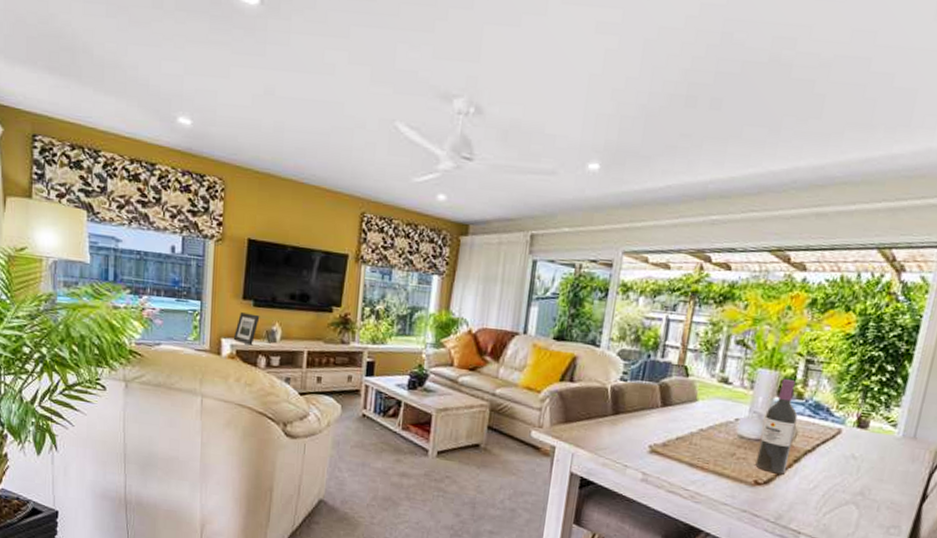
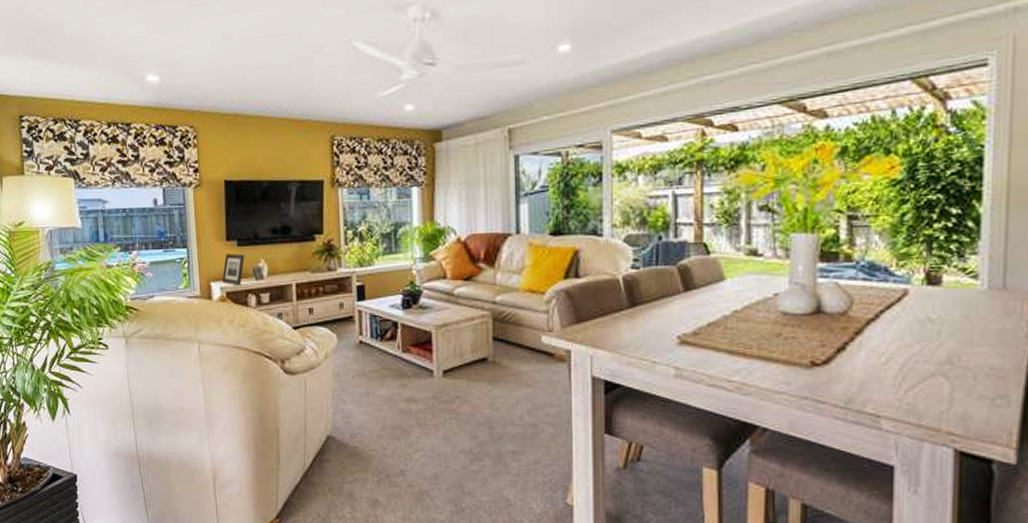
wine bottle: present [755,378,798,475] -> none [808,240,850,351]

